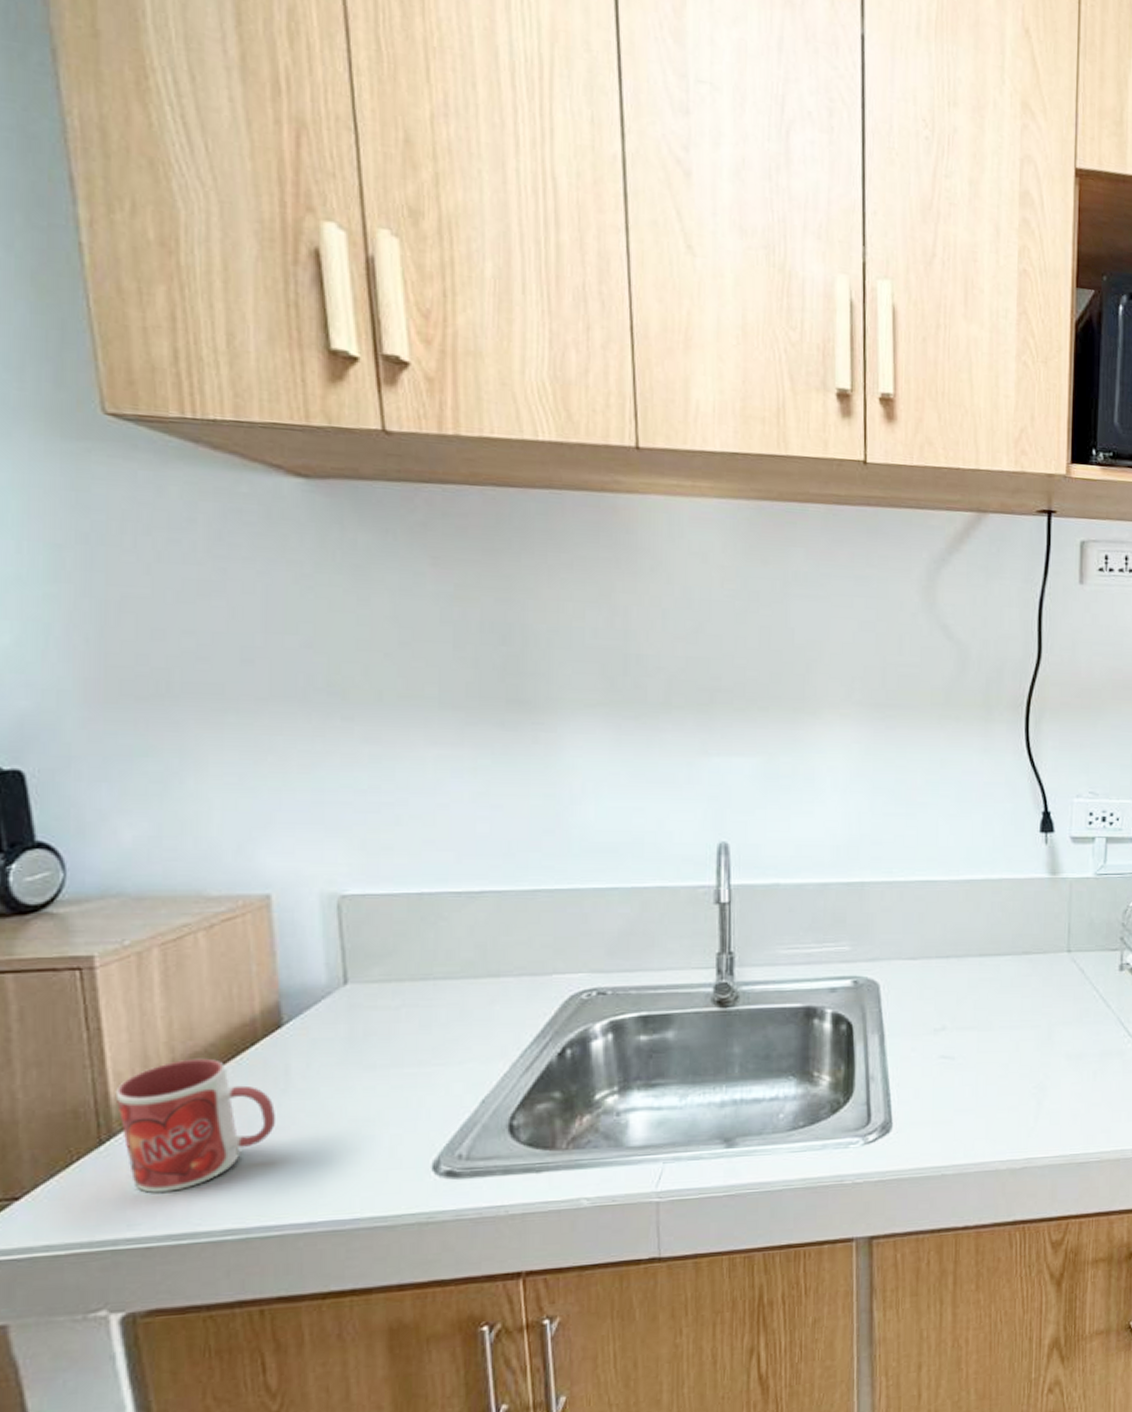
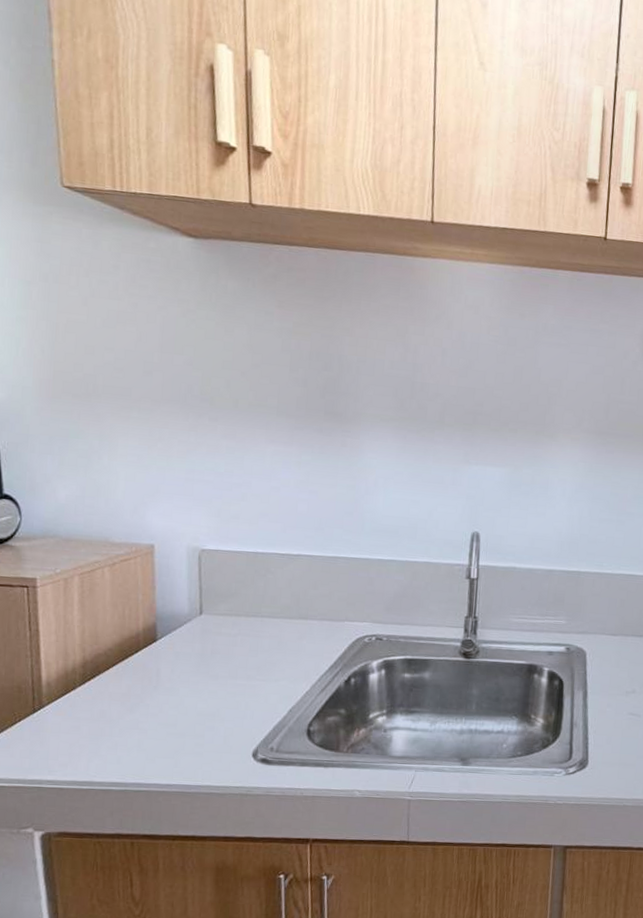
mug: present [115,1058,277,1194] -> none [45,658,149,751]

